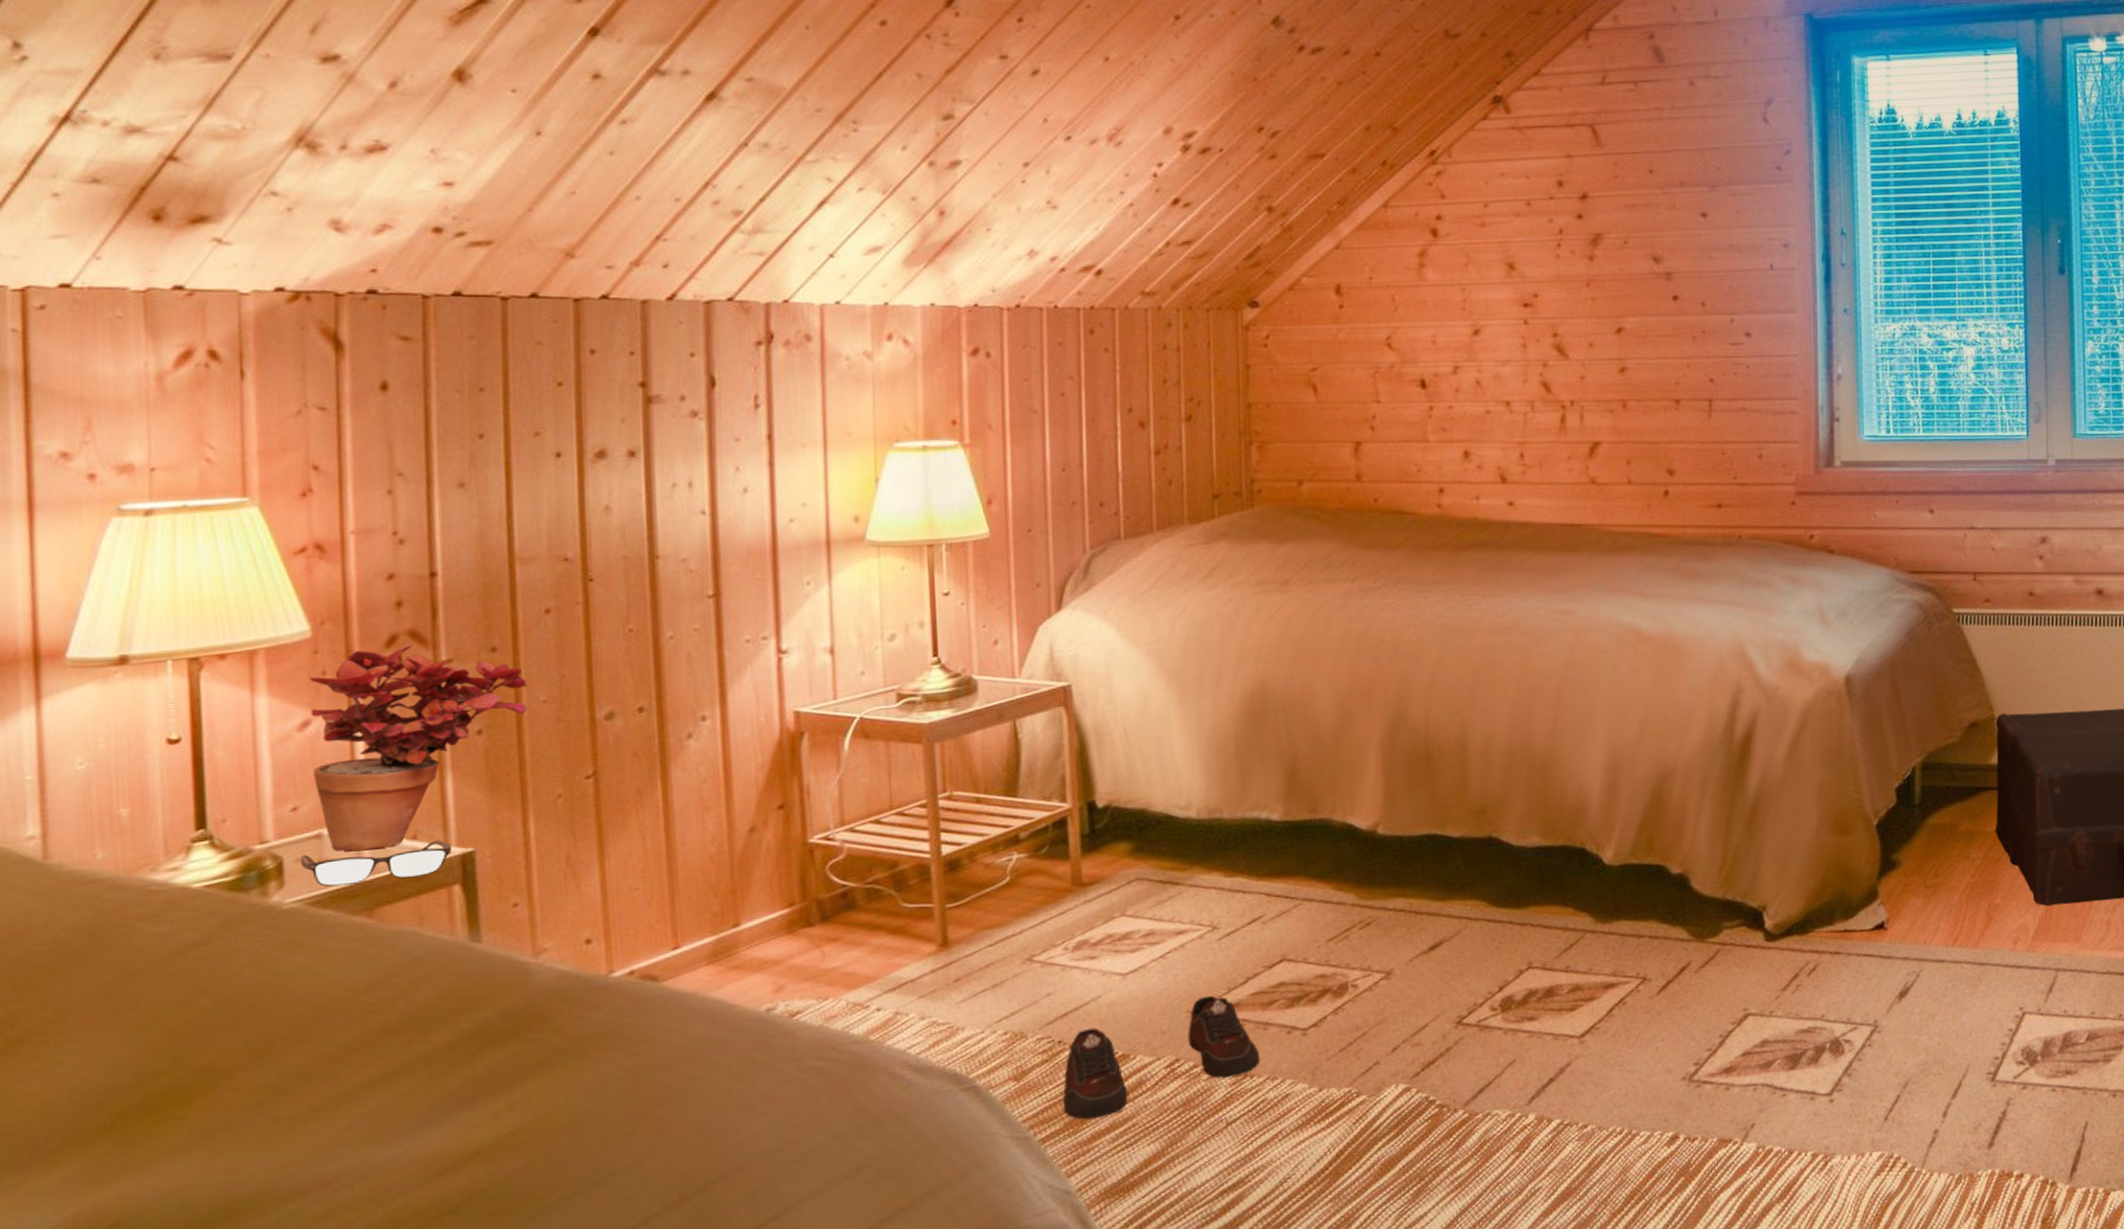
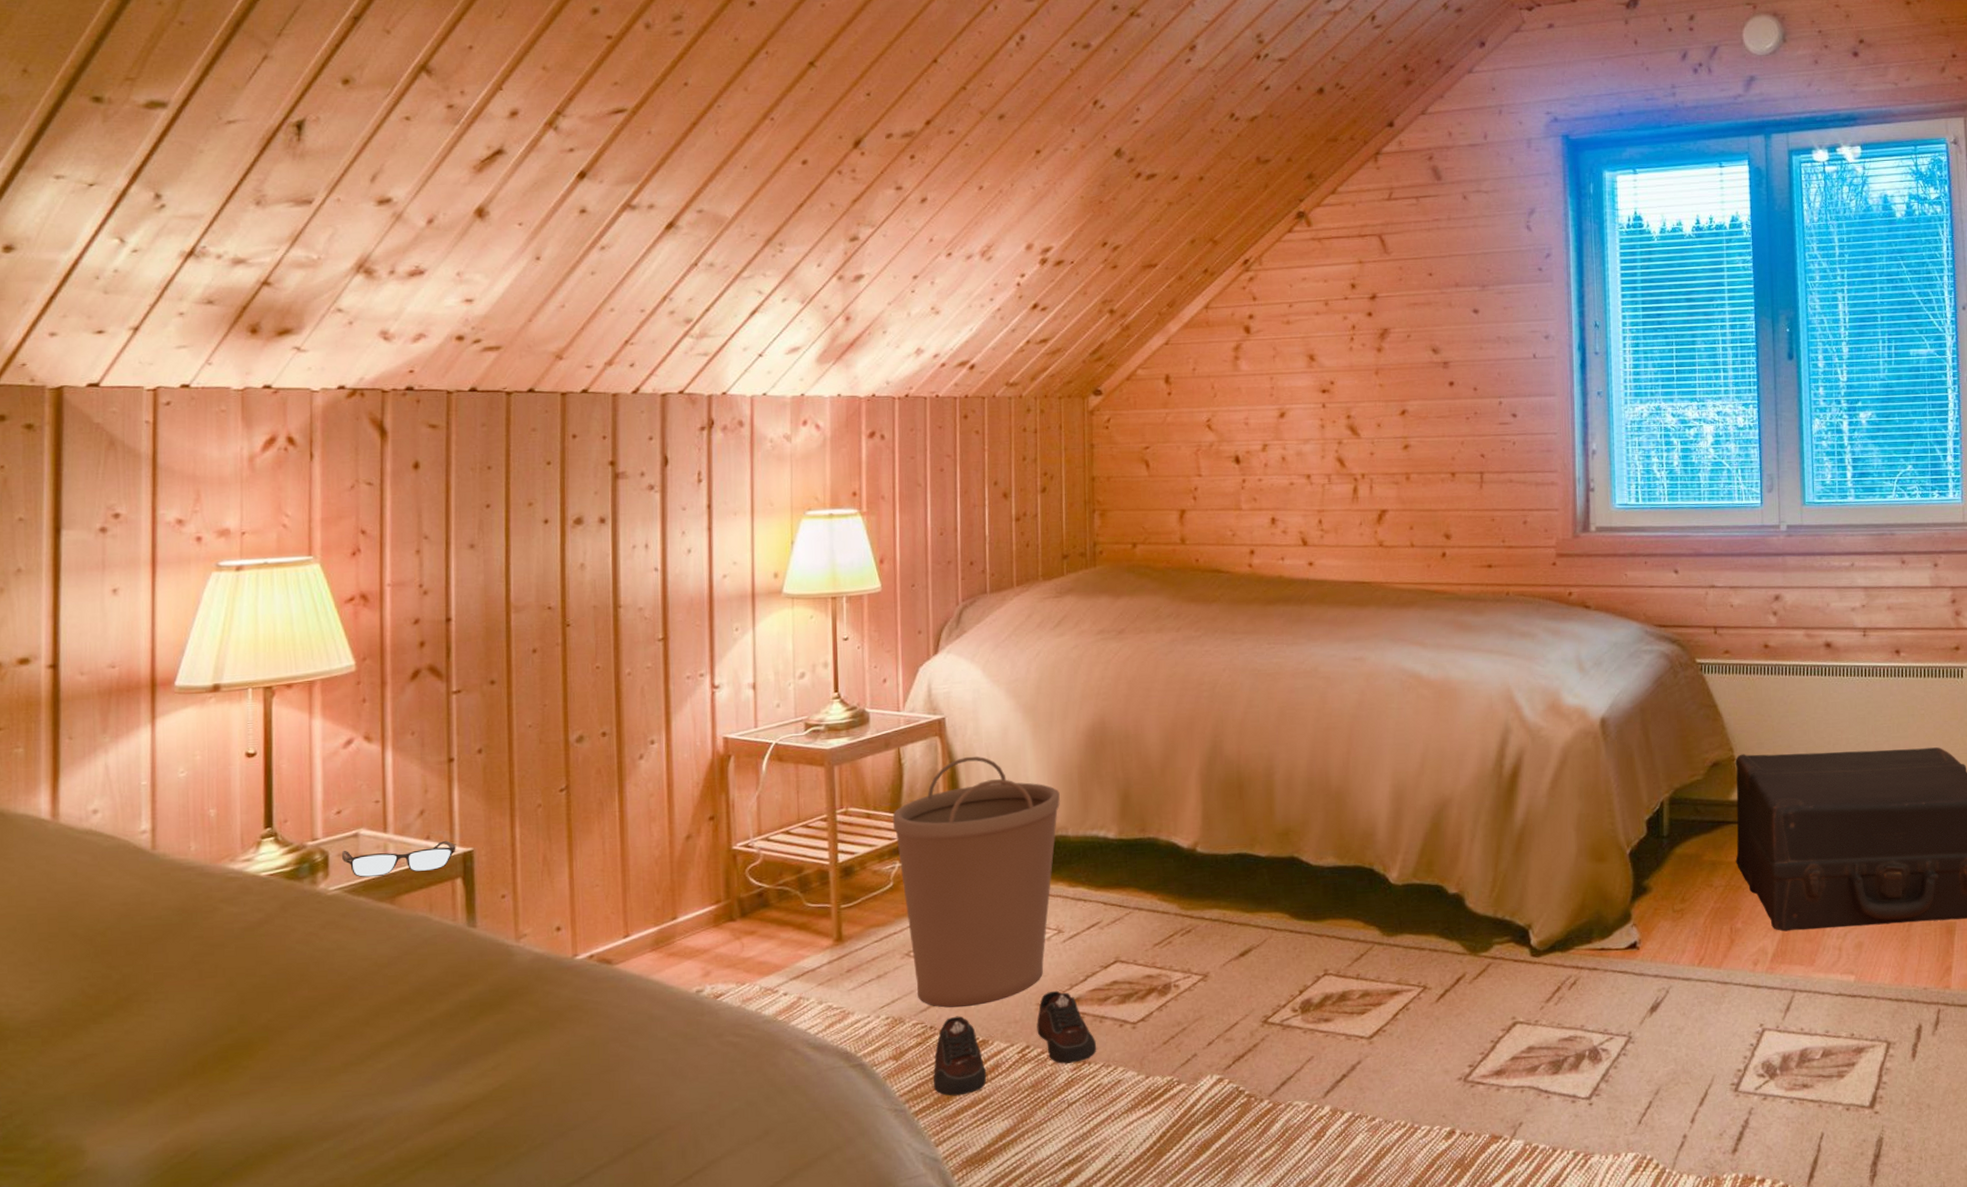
potted plant: present [310,645,527,852] -> none [353,678,517,849]
basket: none [1008,728,1213,1018] -> present [892,756,1060,1007]

